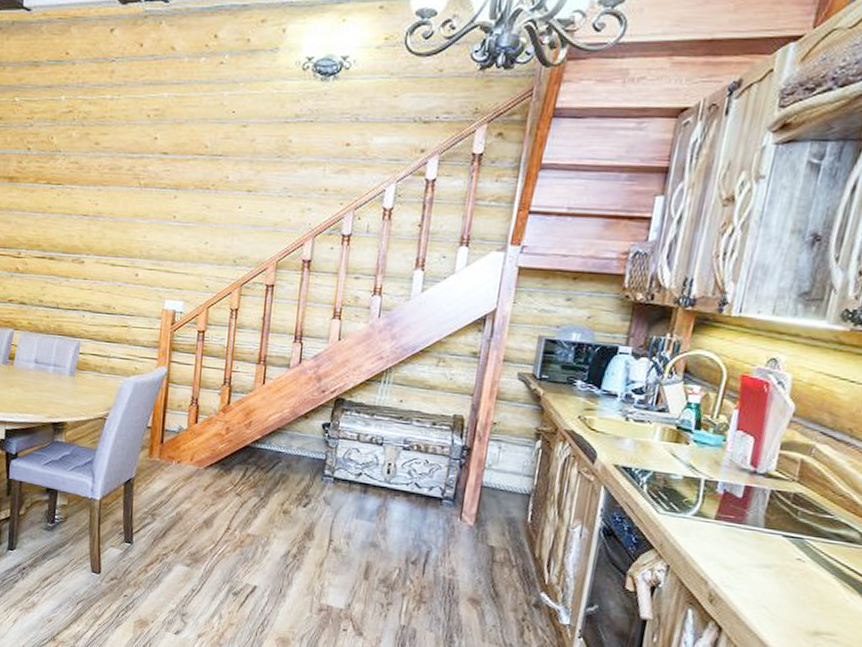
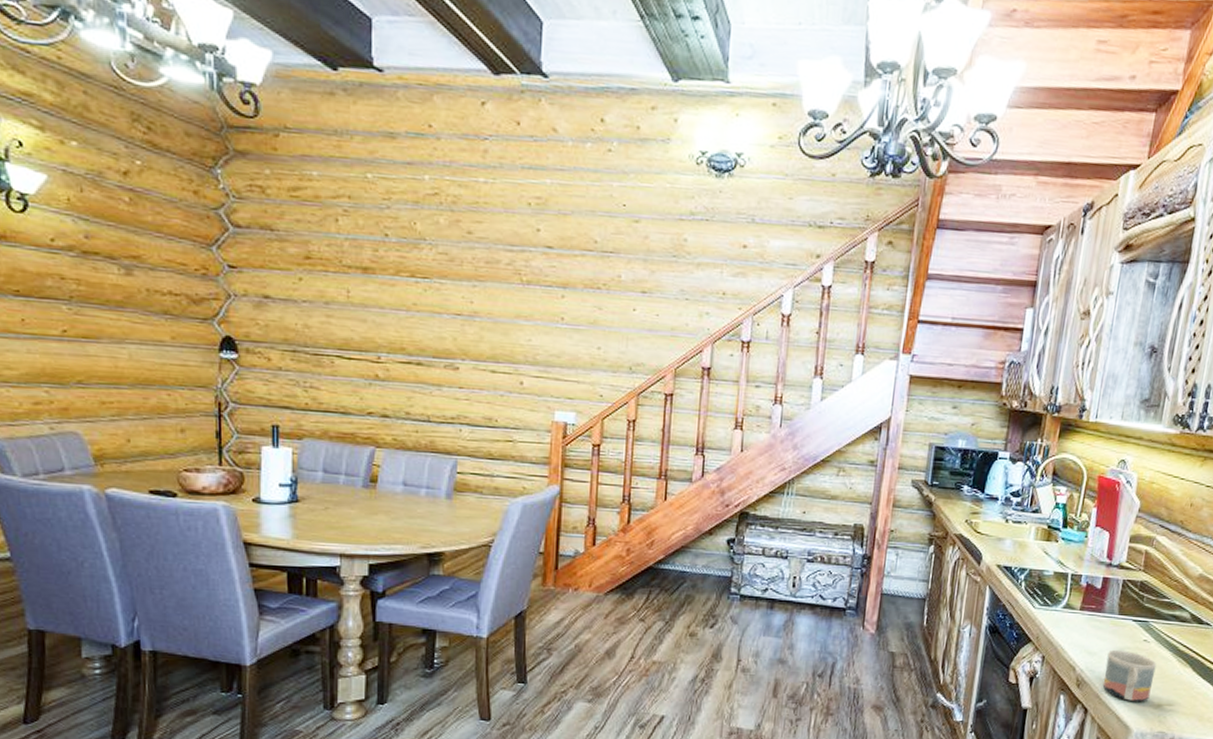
mug: none [741,565,814,628] -> present [1102,649,1157,703]

